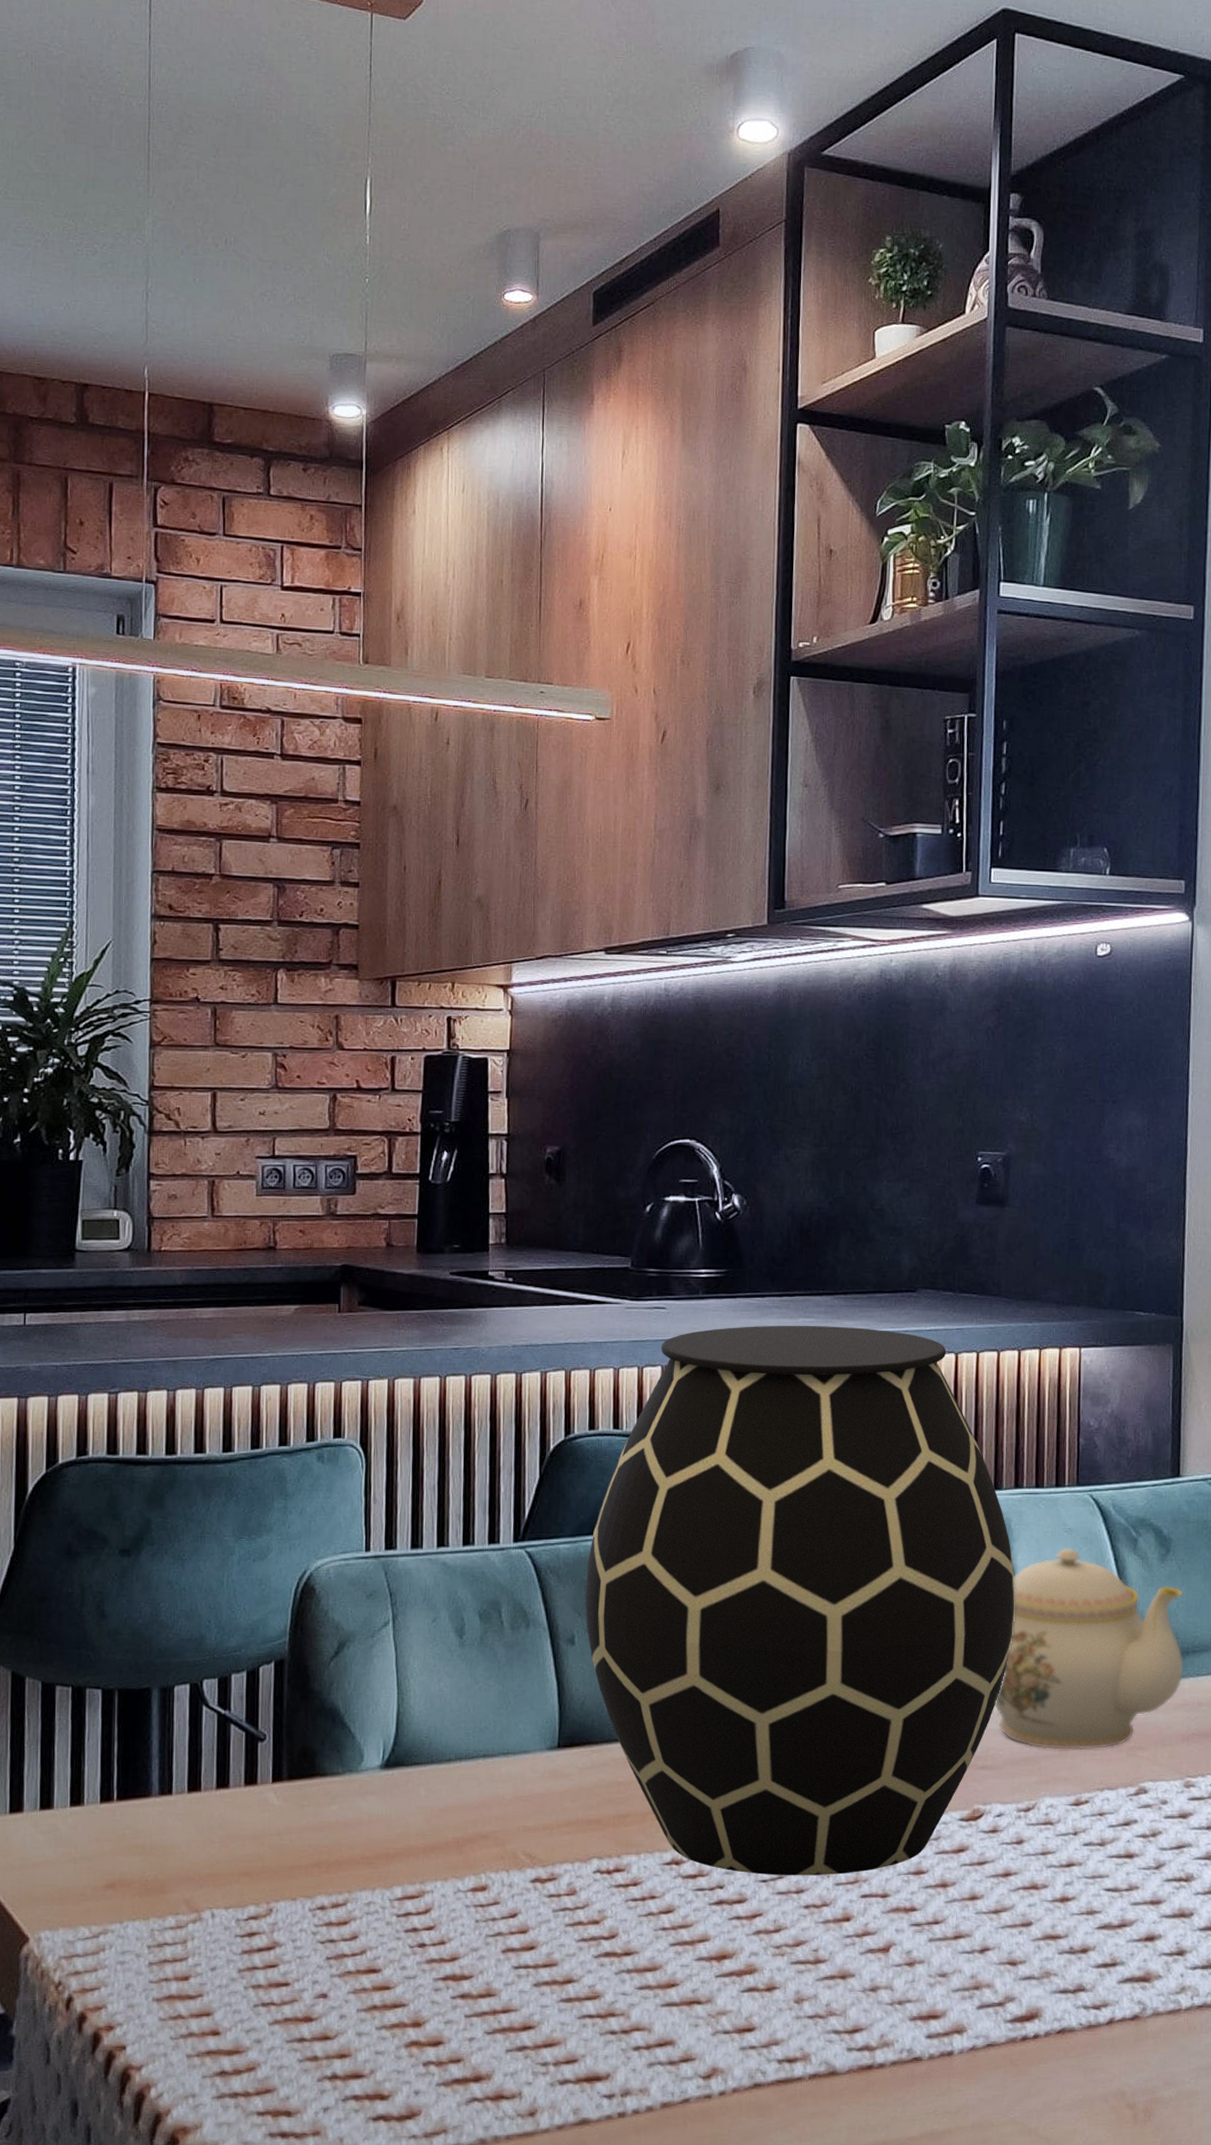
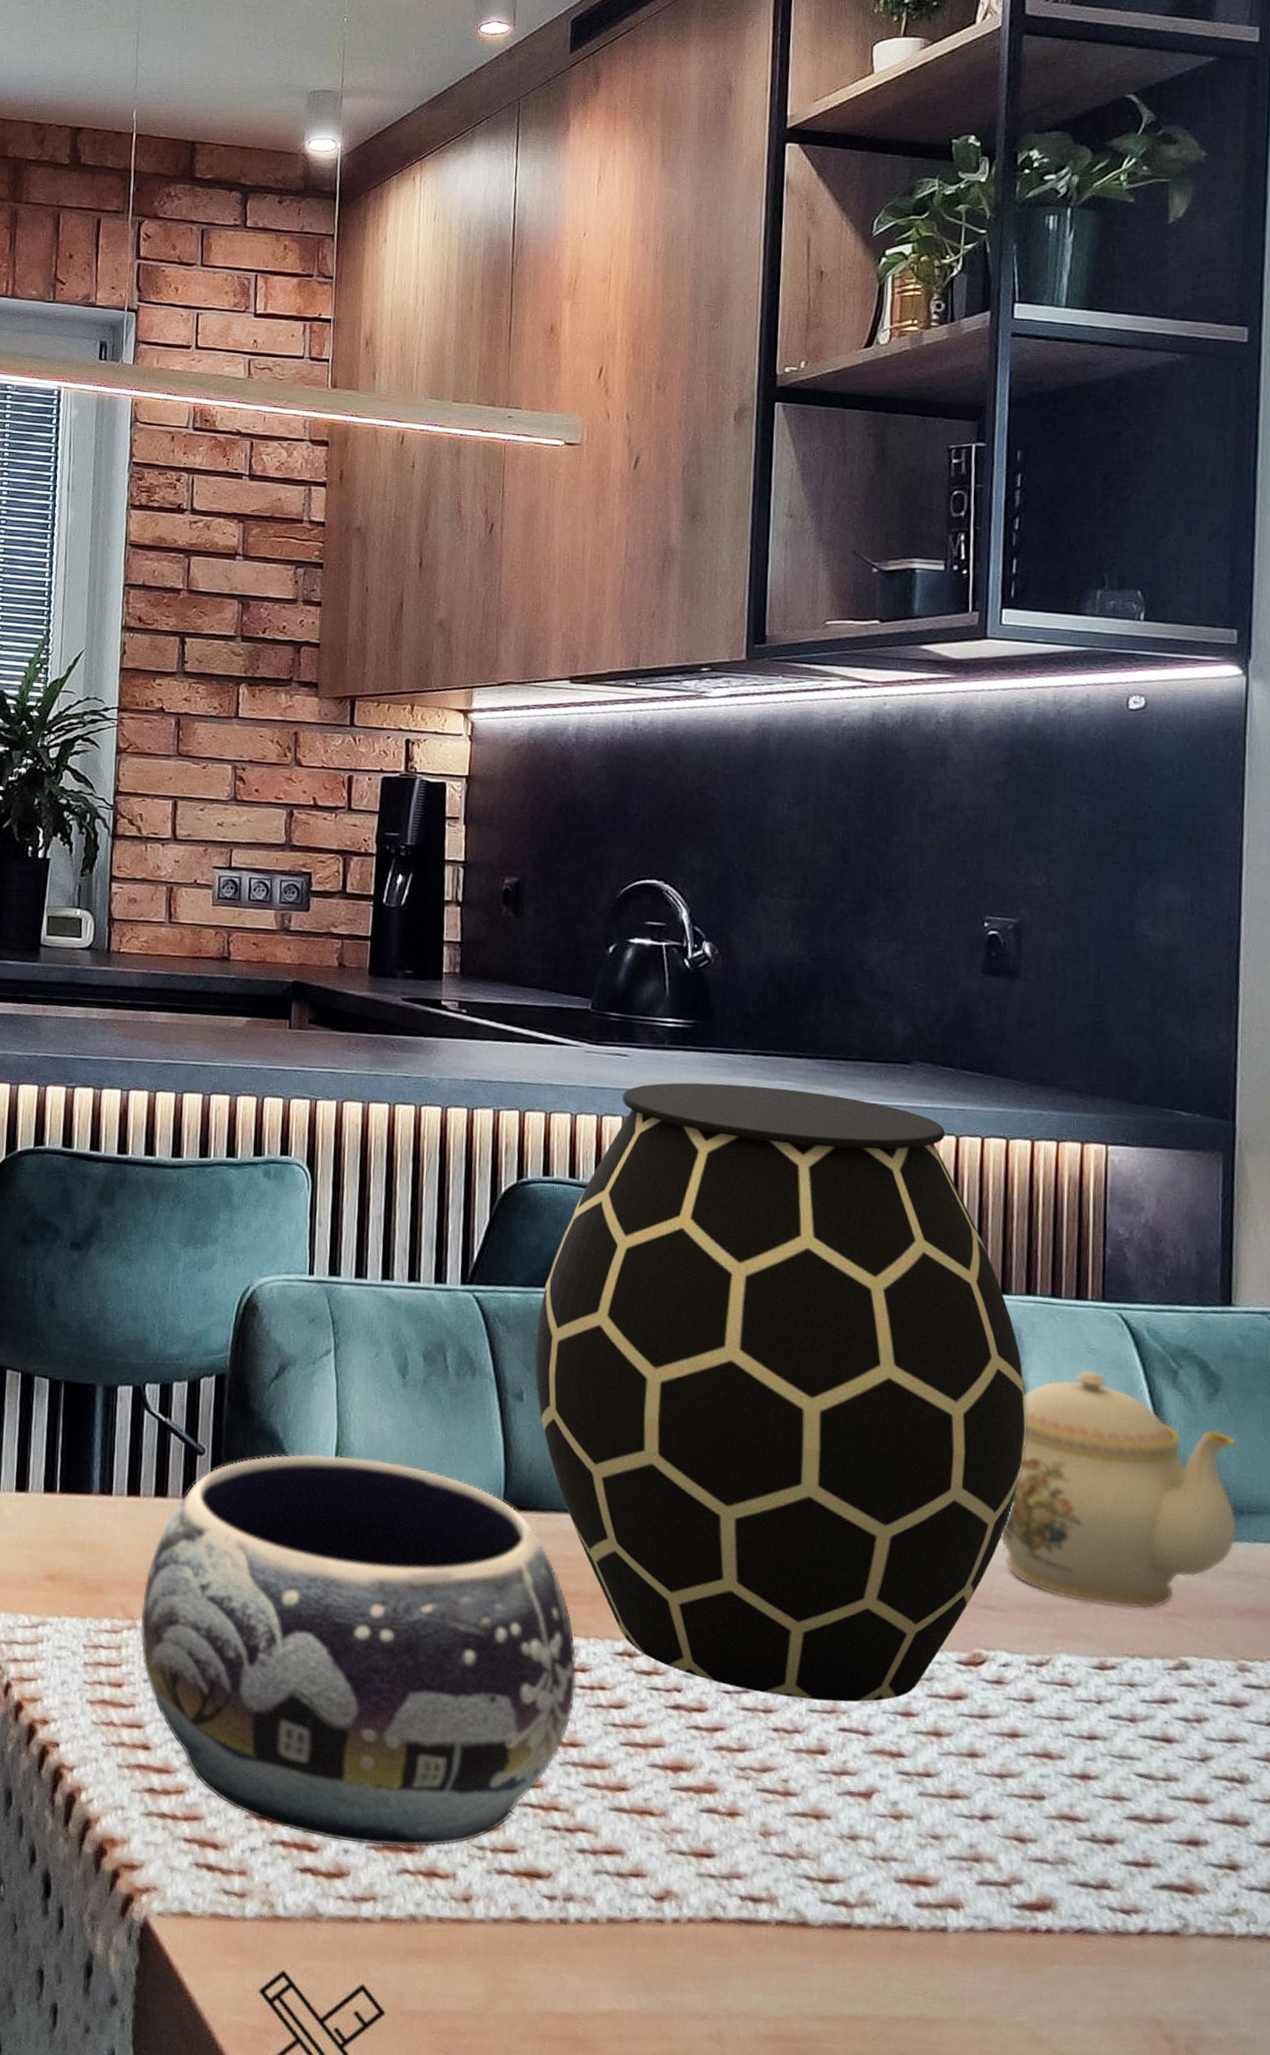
decorative bowl: none [205,1720,629,2084] -> present [140,1454,577,1847]

